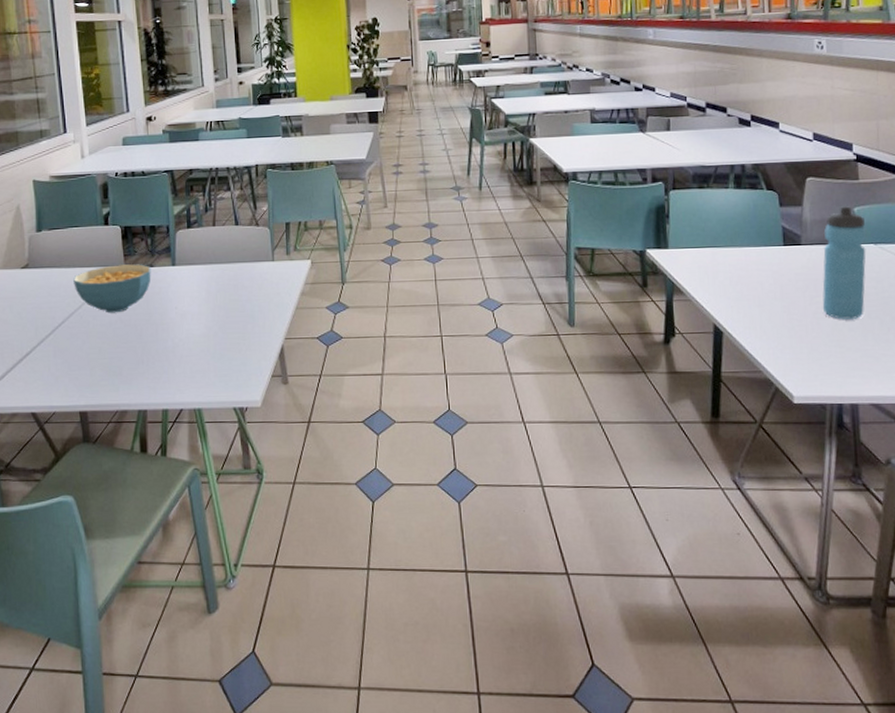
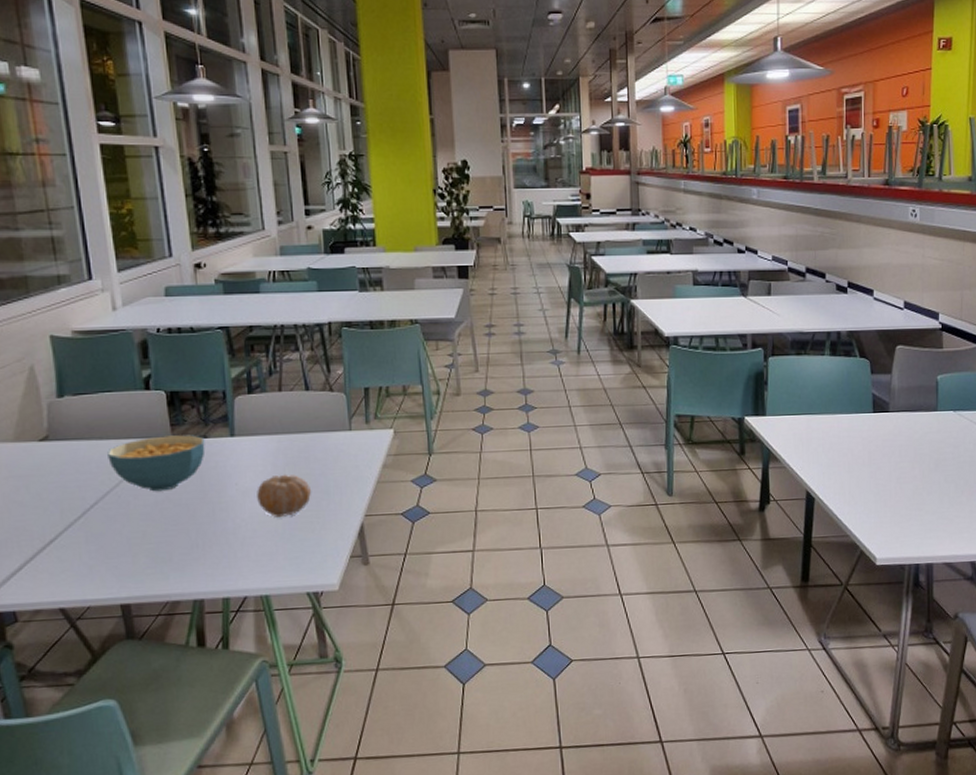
fruit: none [193,299,240,338] -> present [257,474,312,517]
water bottle: present [822,206,867,319] -> none [905,374,947,484]

